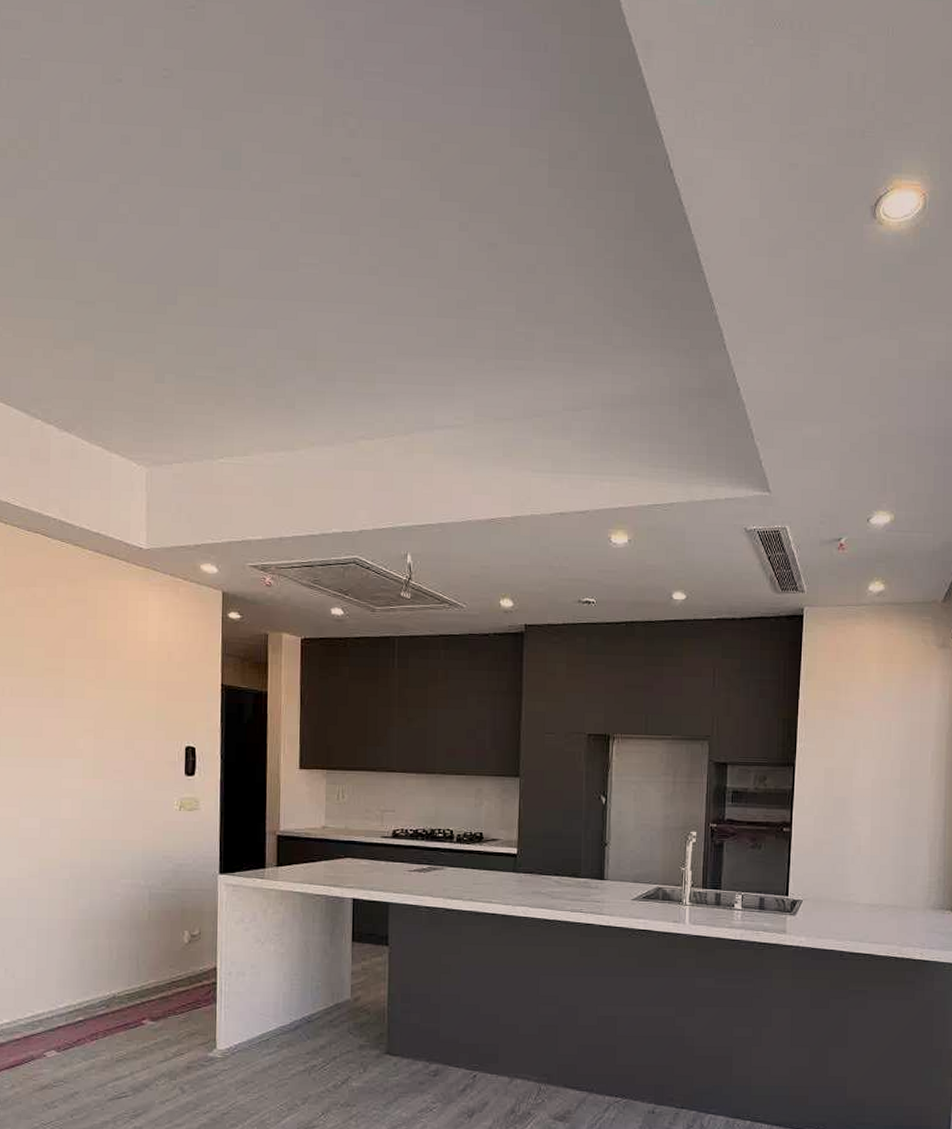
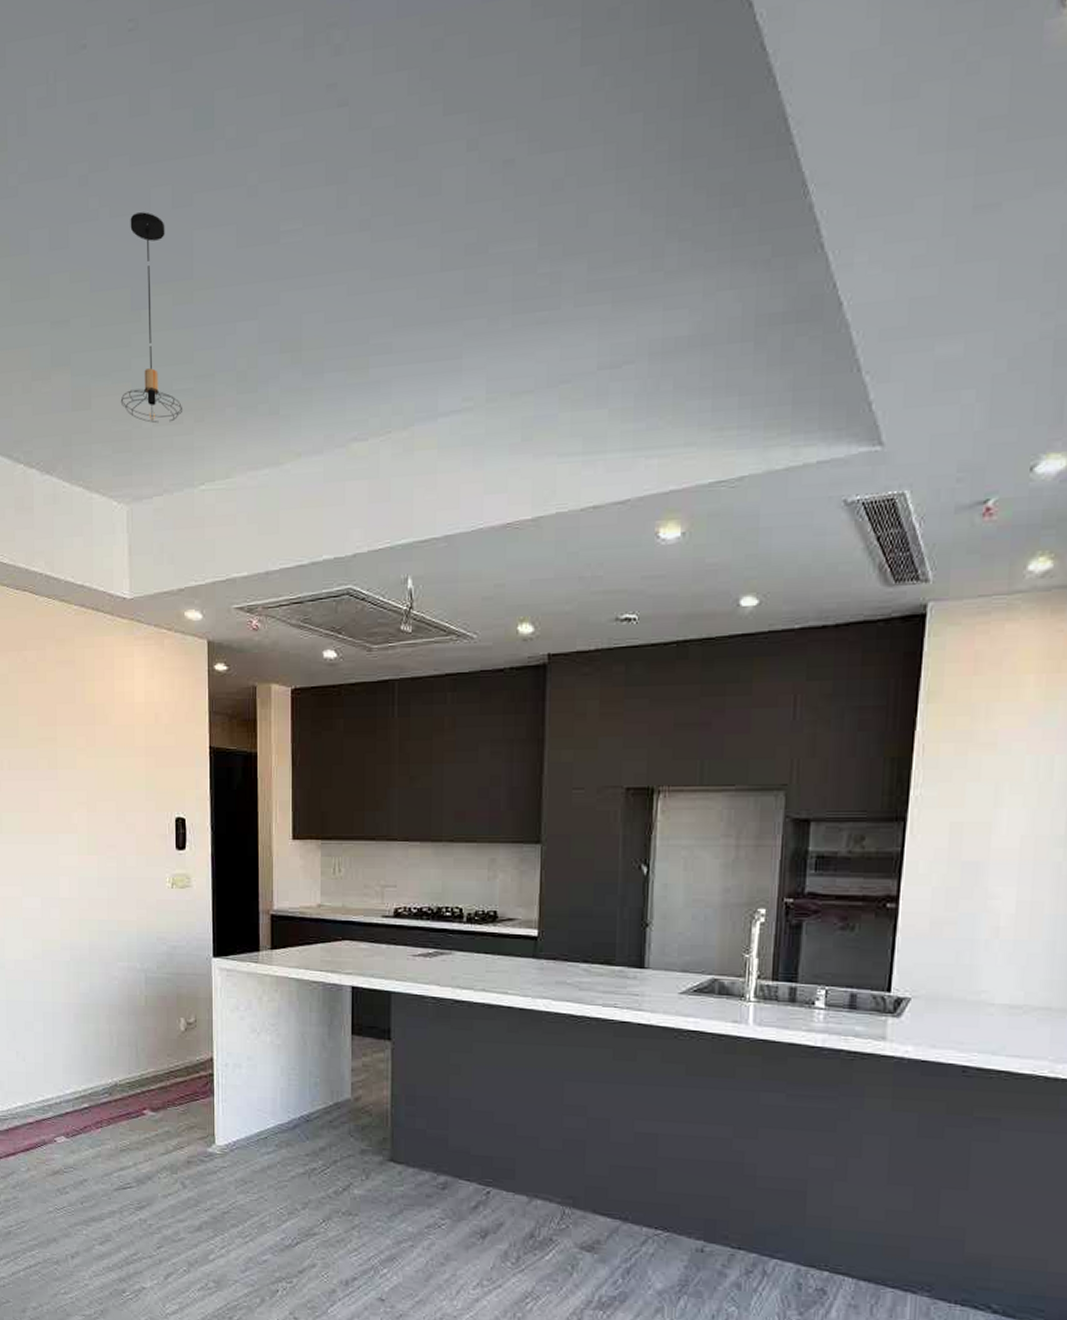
pendant light: none [143,224,204,402] -> present [120,212,182,424]

